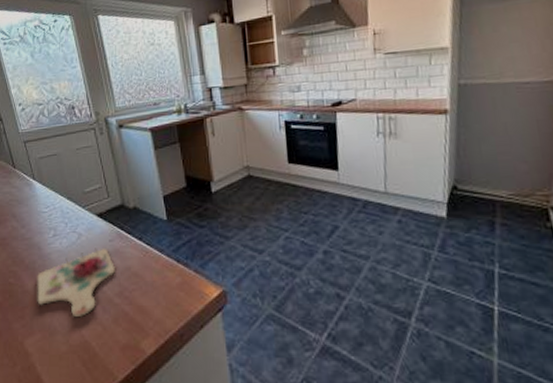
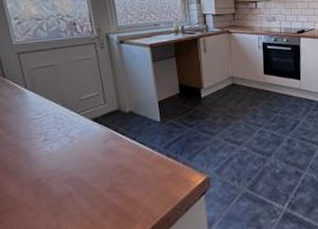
cutting board: present [37,248,116,317] -> none [19,149,108,215]

